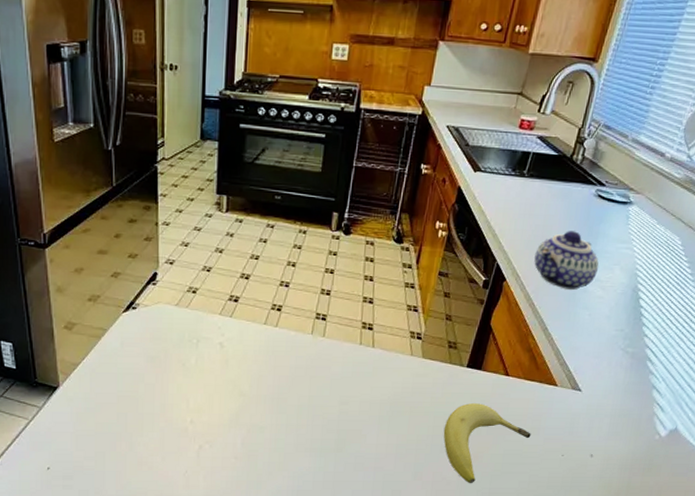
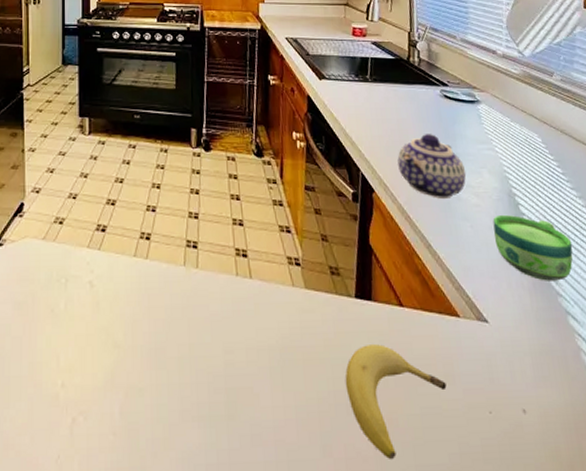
cup: none [607,307,678,362] -> present [493,215,573,281]

